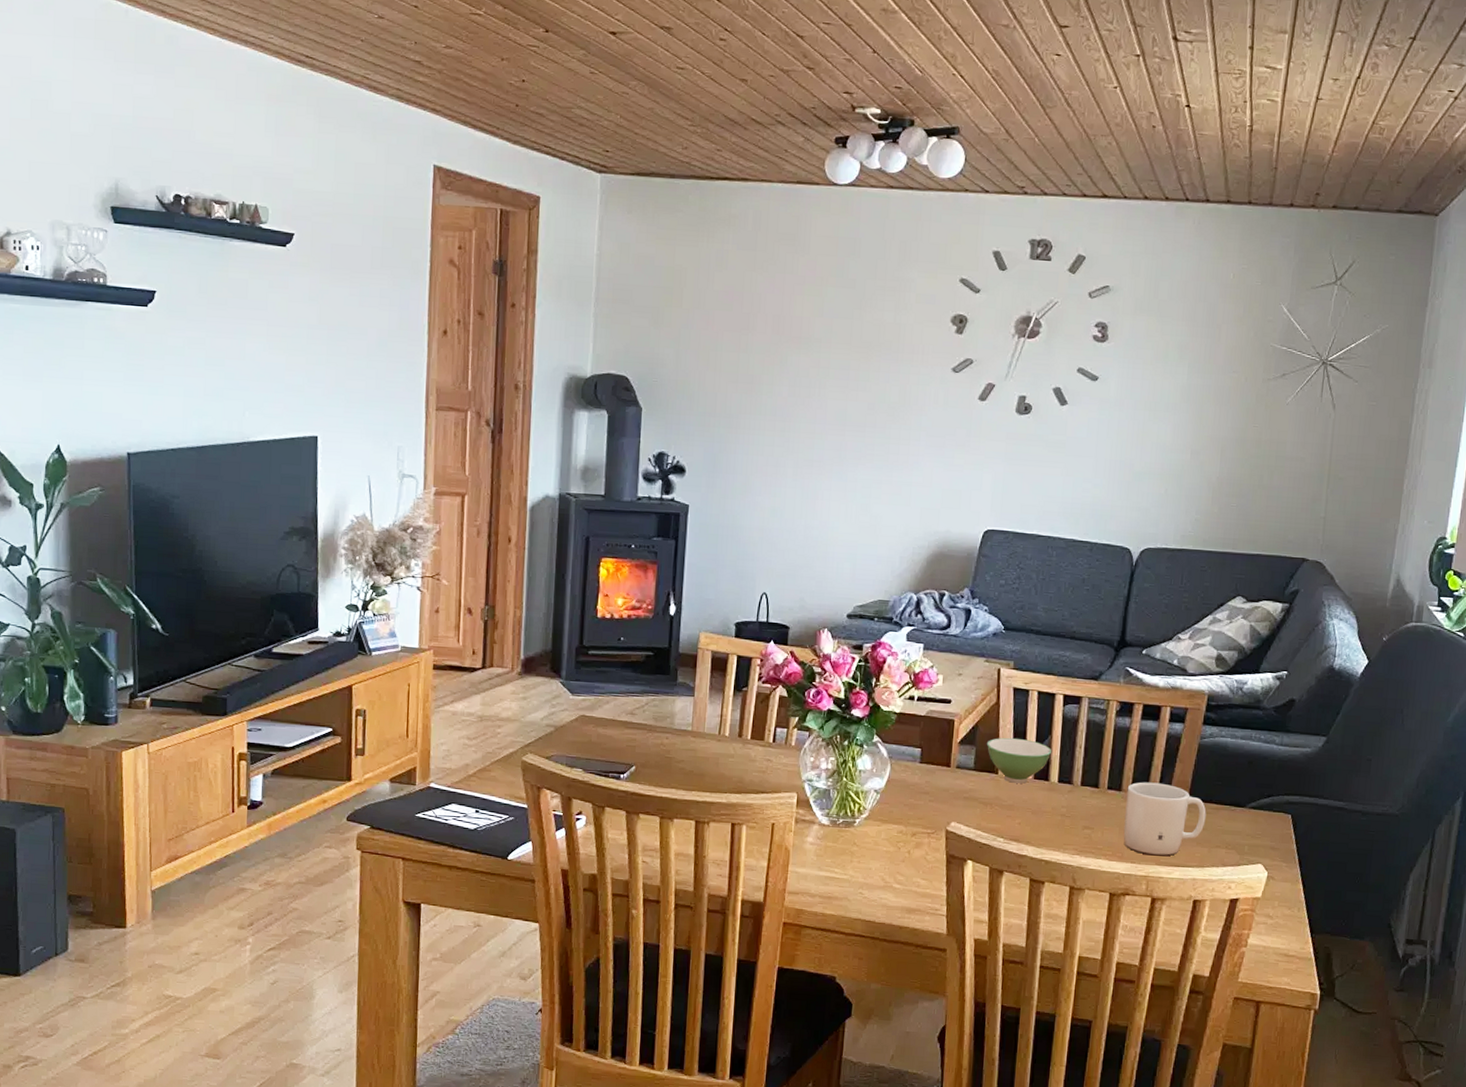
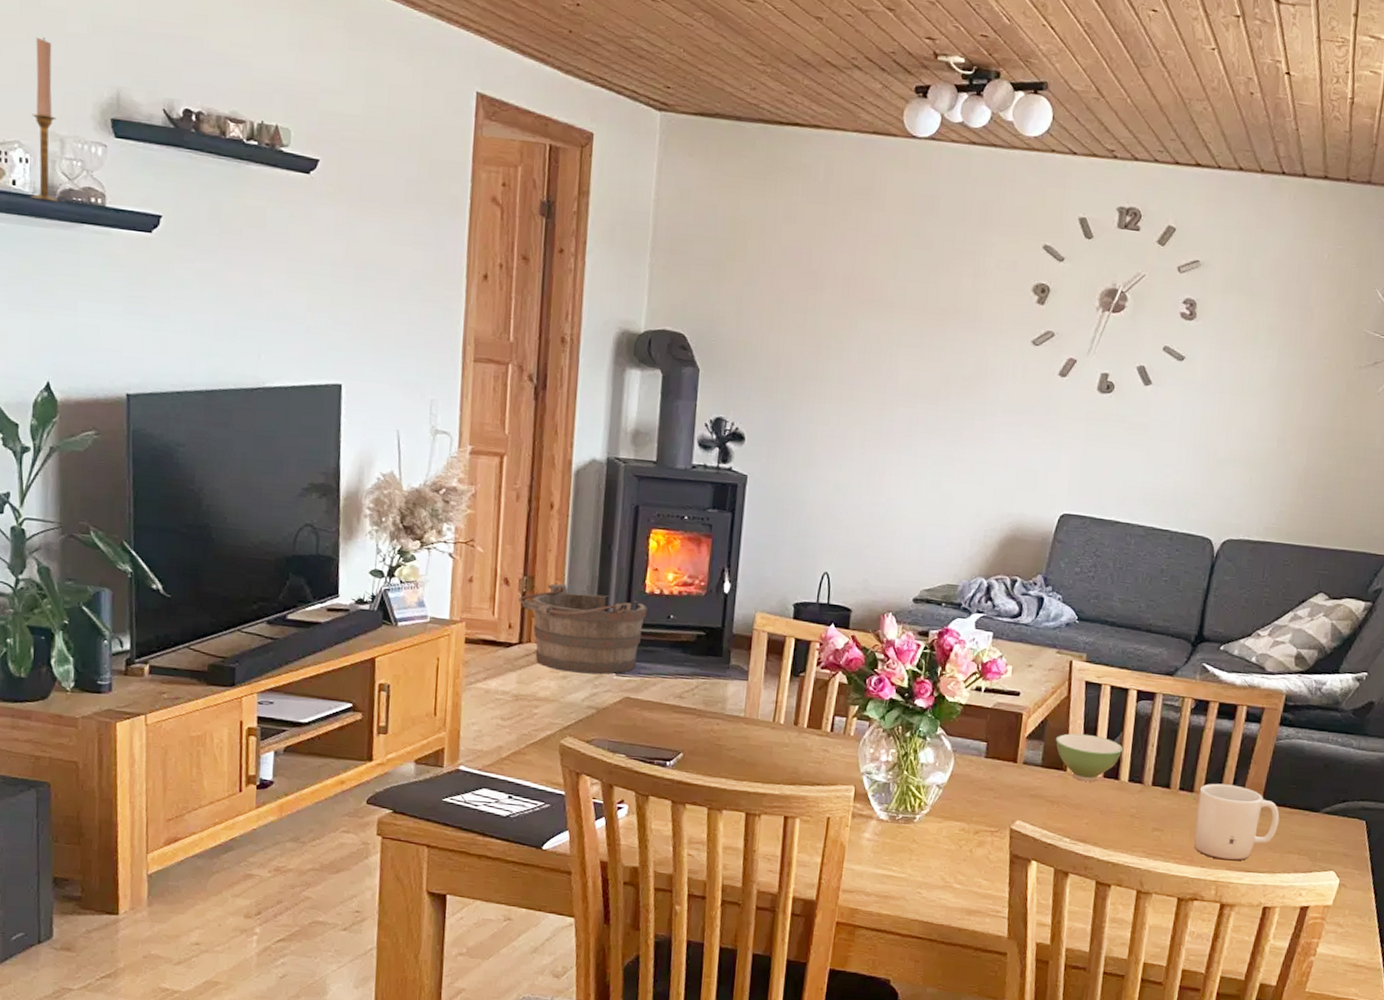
candlestick: none [41,137,66,283] -> present [30,37,59,202]
bucket: none [481,612,599,695] -> present [519,583,647,674]

